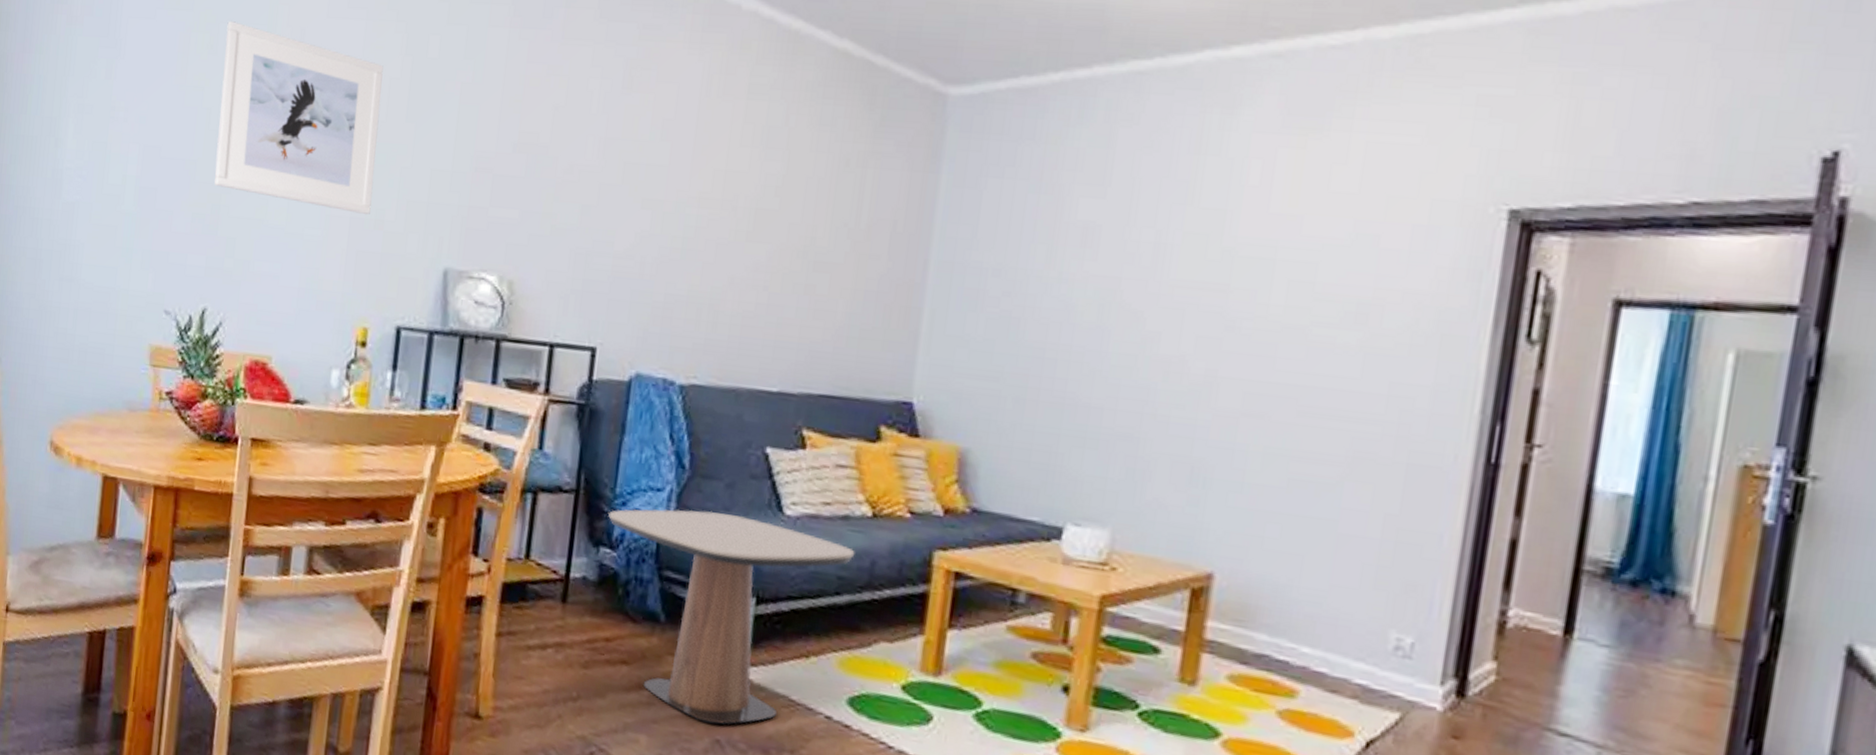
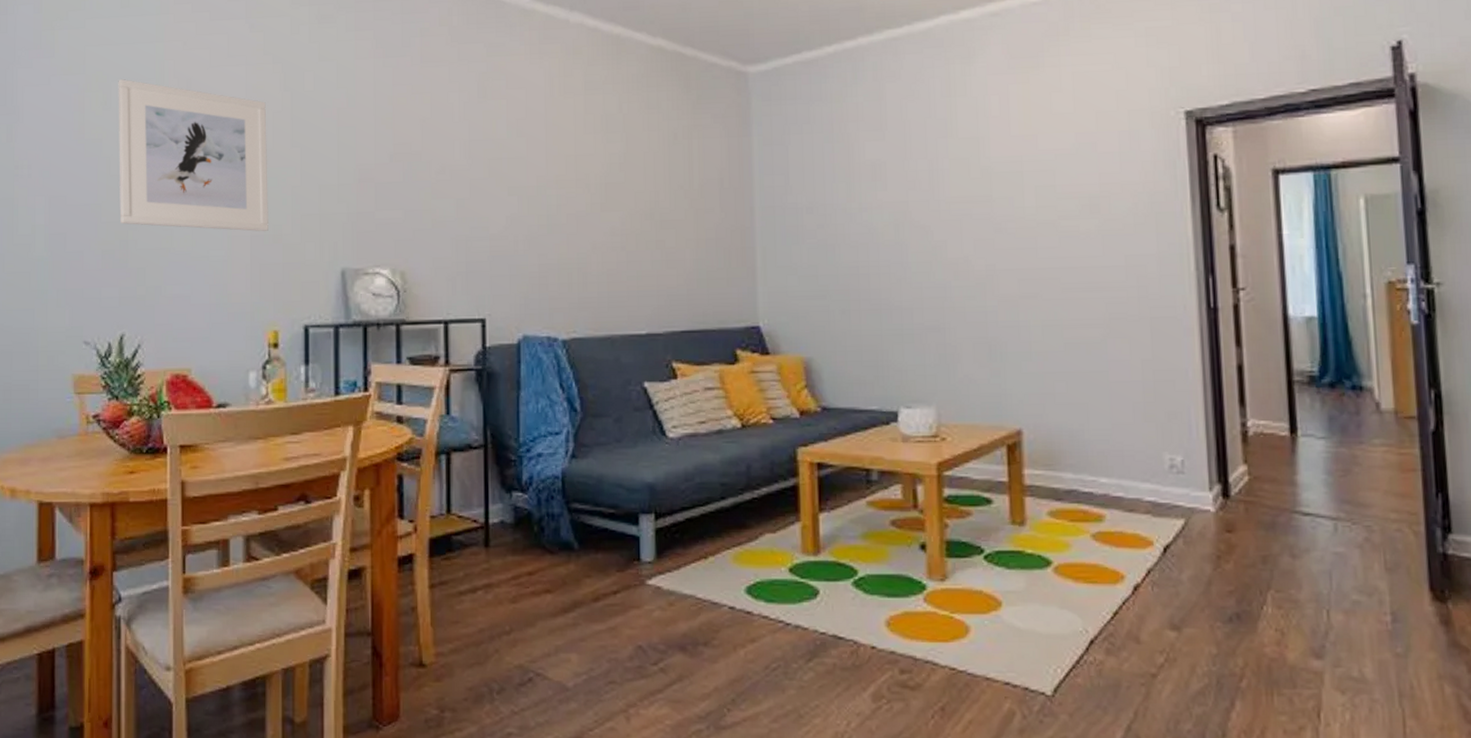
side table: present [608,509,855,725] -> none [516,444,732,632]

